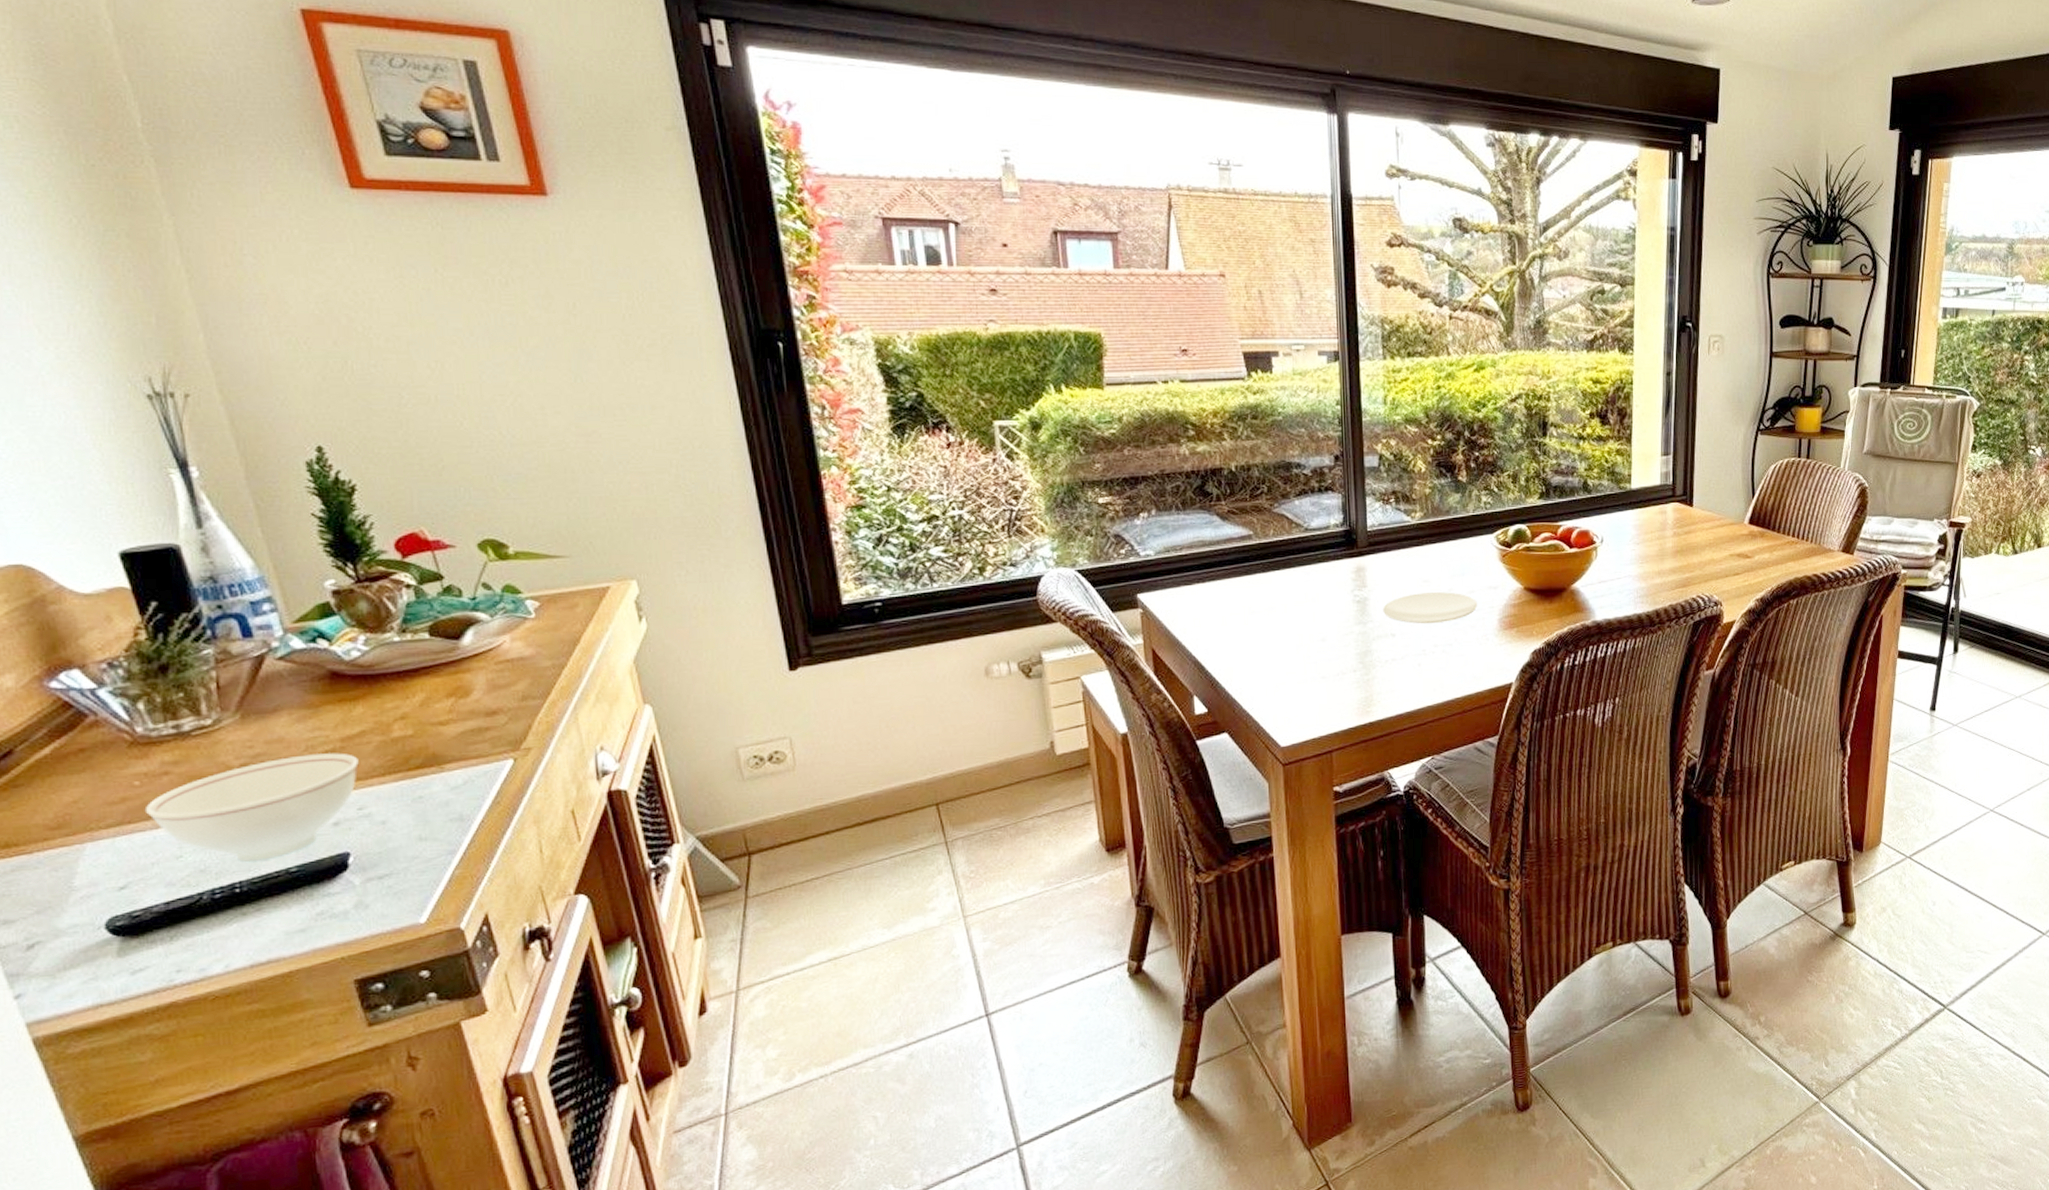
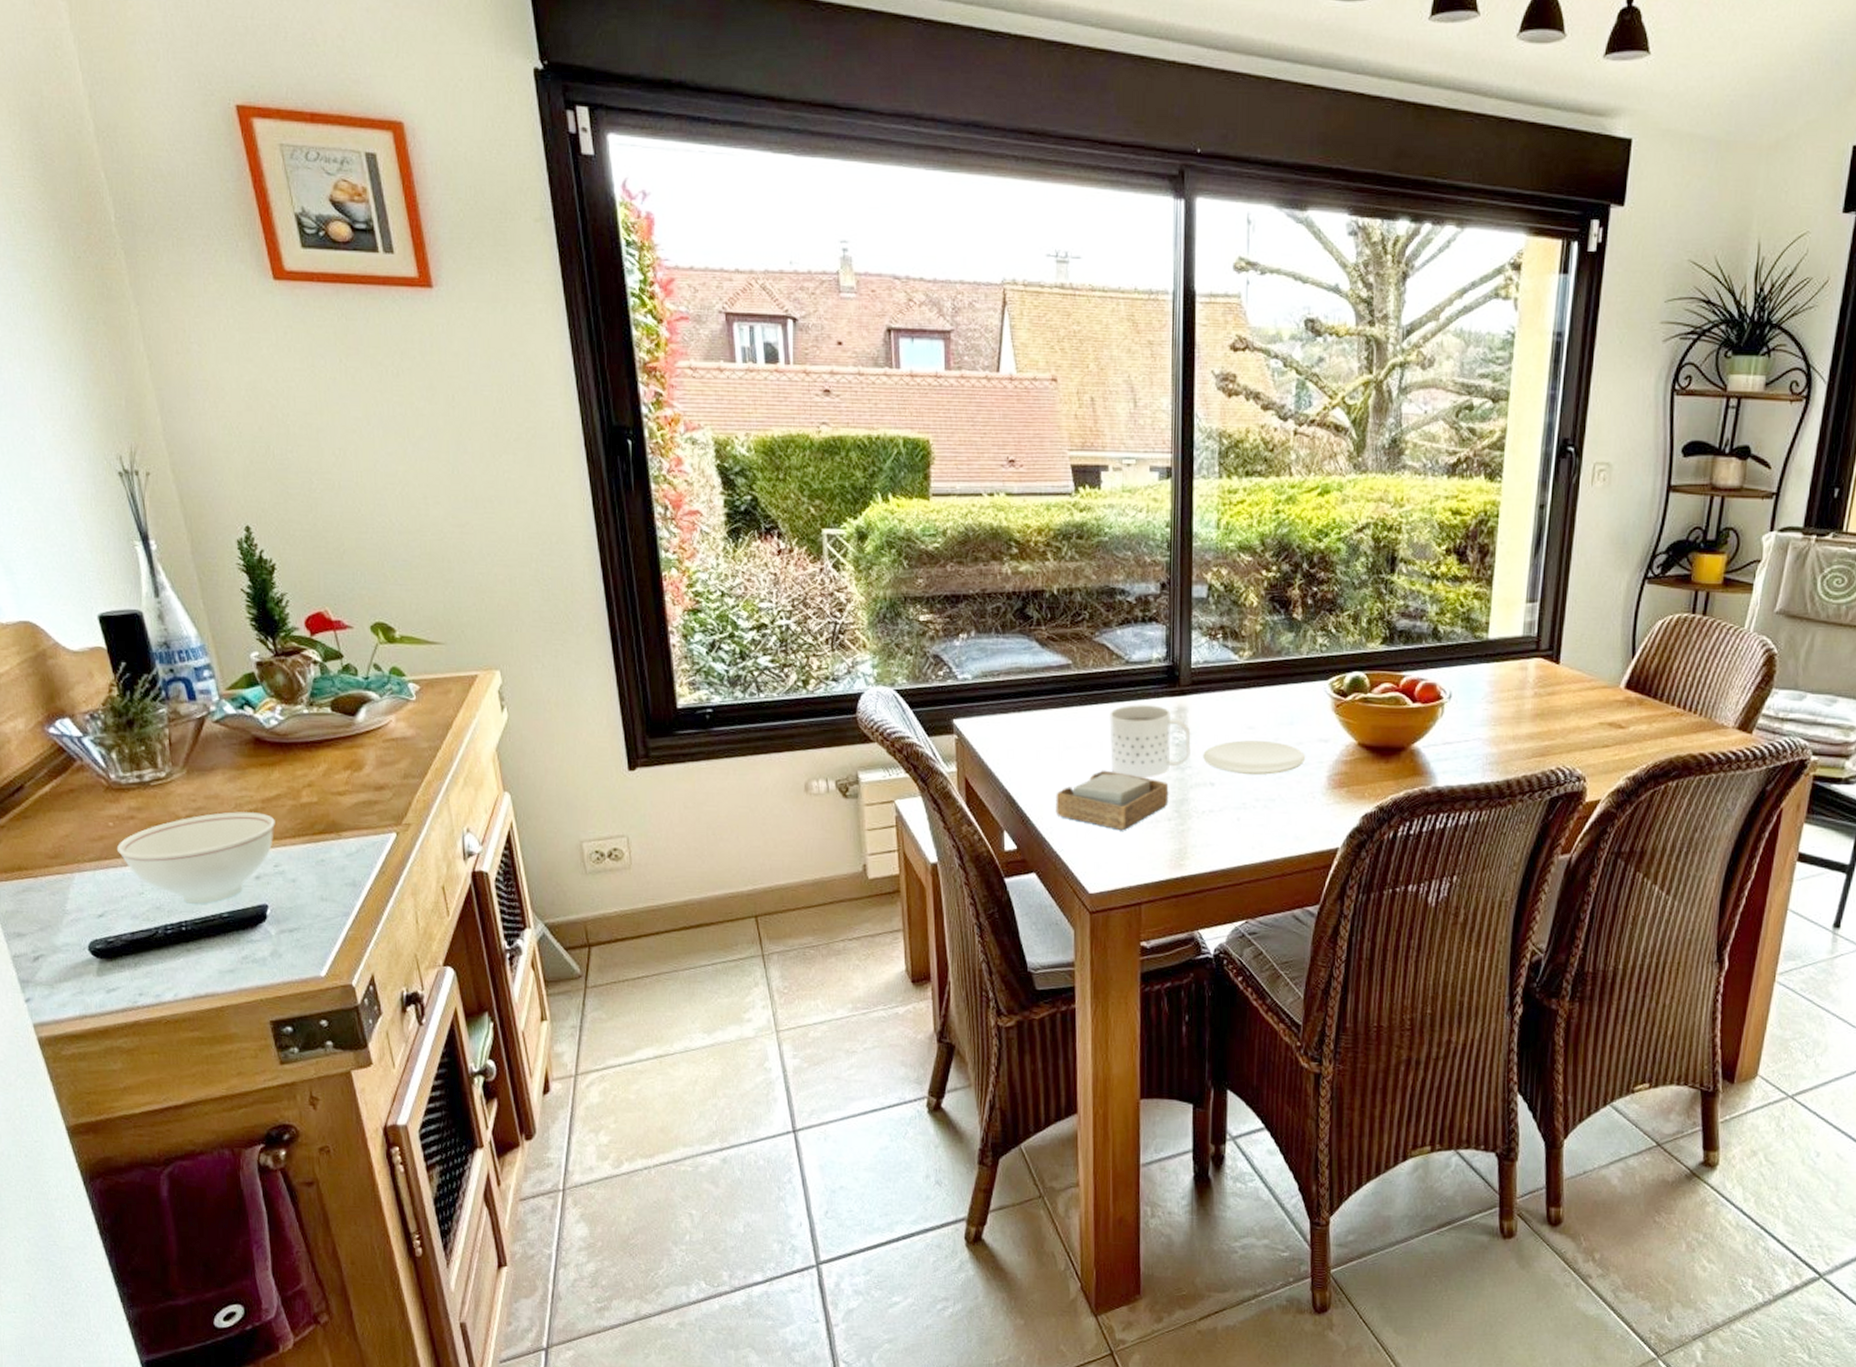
napkin holder: none [1243,630,1353,686] -> present [1055,770,1169,831]
mug: none [1292,567,1371,635] -> present [1109,705,1191,779]

